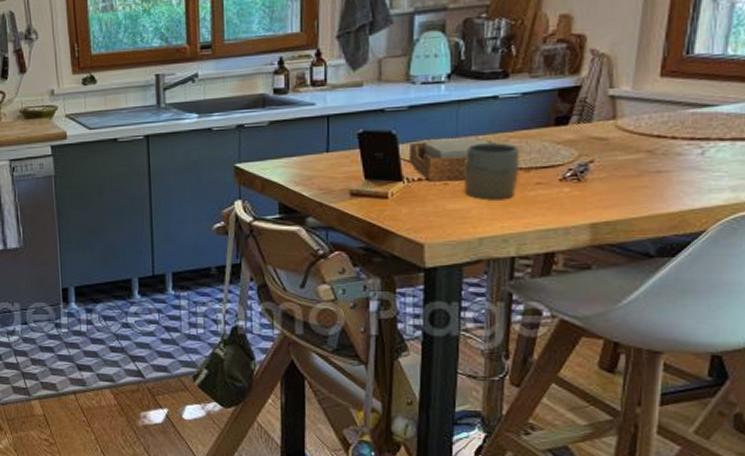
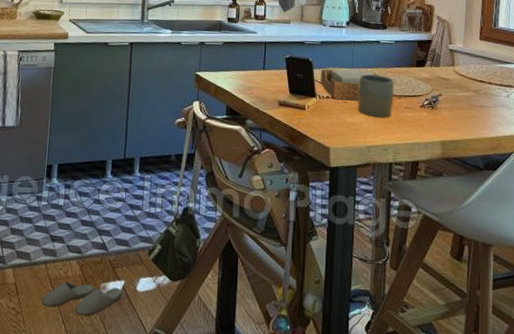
slippers: none [75,412,166,446] -> present [41,282,122,316]

